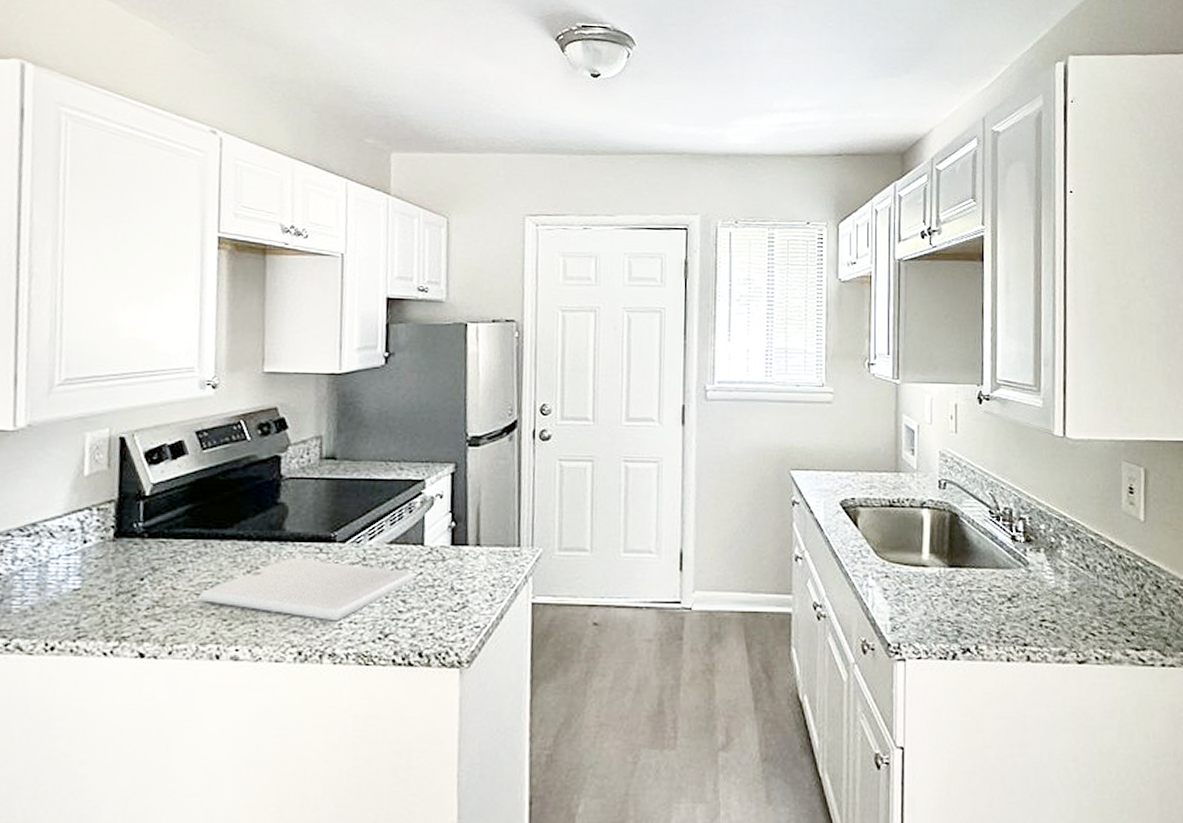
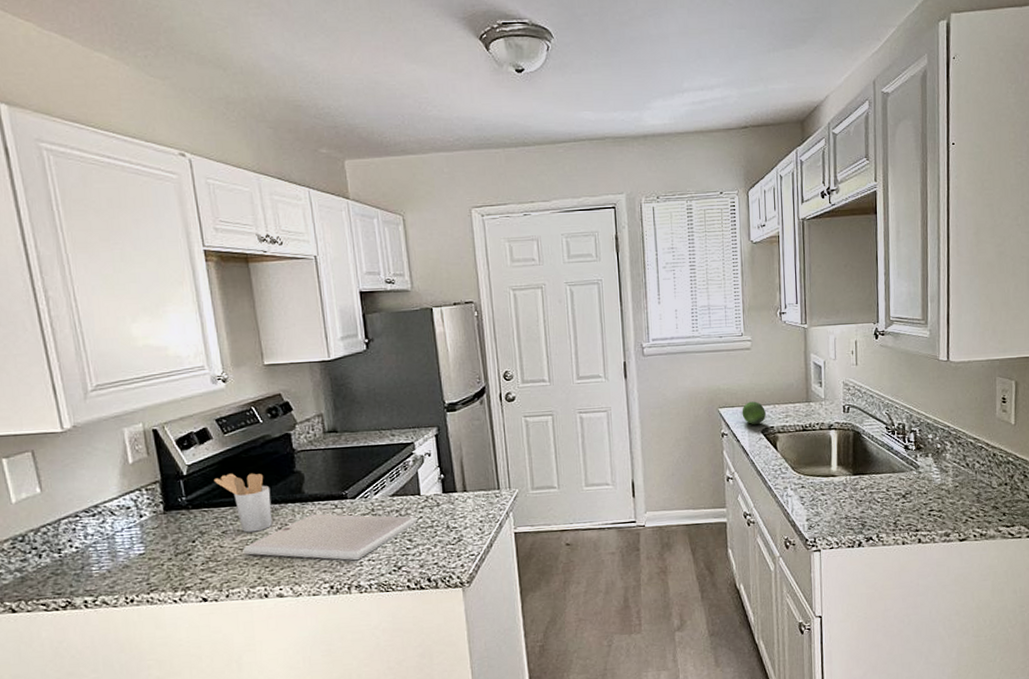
utensil holder: none [180,498,246,574] -> present [213,473,273,533]
fruit: none [818,465,847,495] -> present [742,401,767,425]

